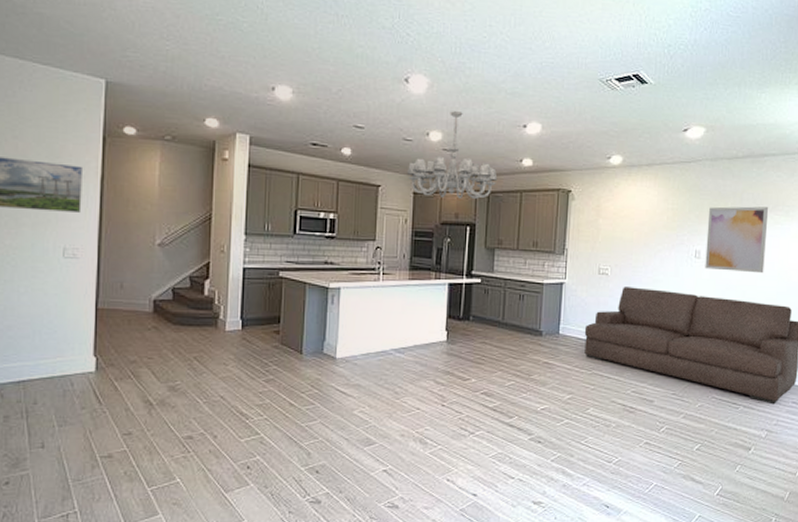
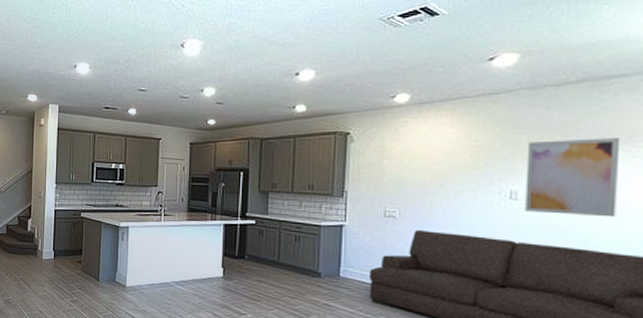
chandelier: present [406,111,498,199] -> none [183,67,270,147]

